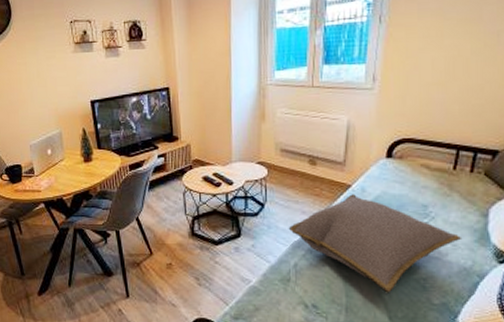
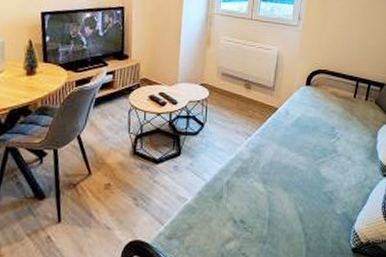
cushion: present [288,194,463,293] -> none [223,116,359,206]

